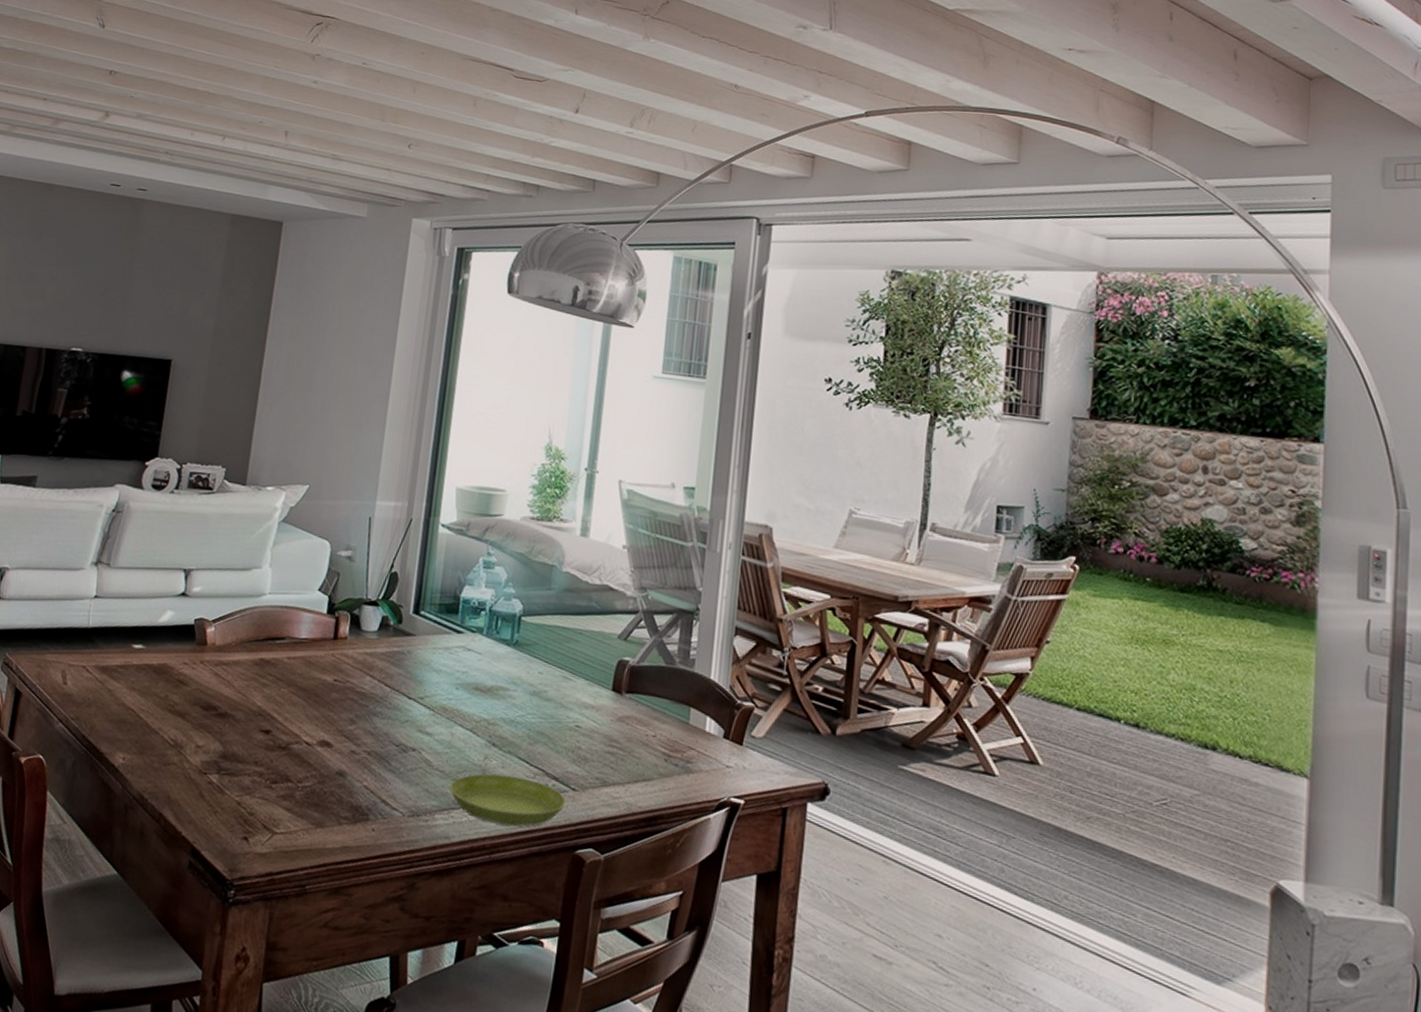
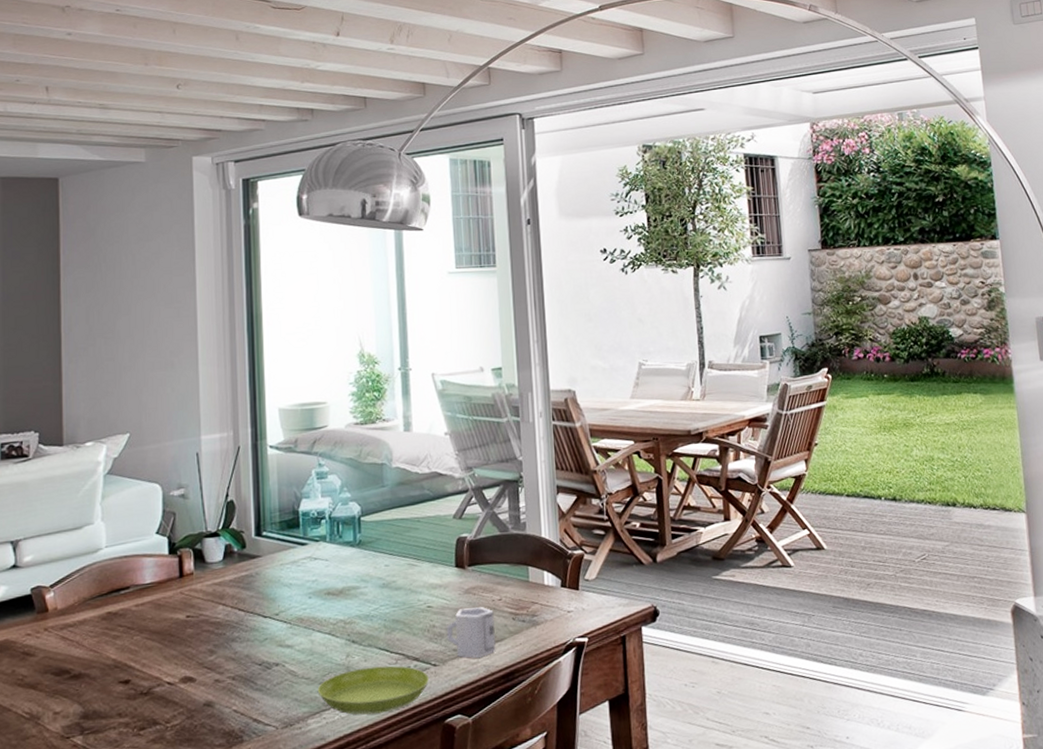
cup: none [590,736,646,793] -> present [446,606,496,658]

